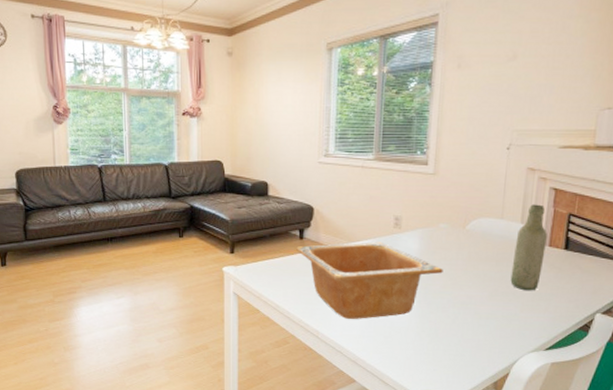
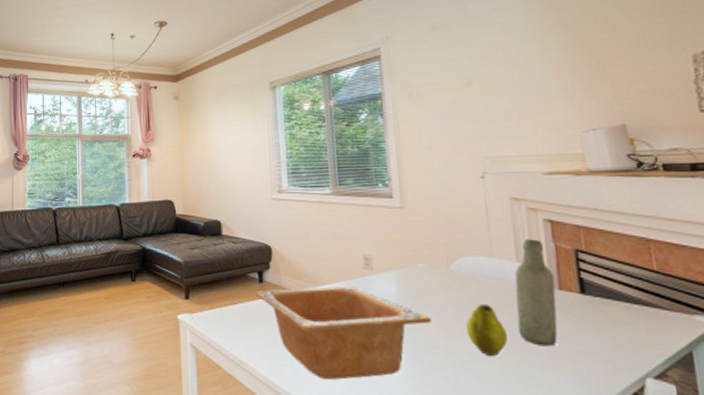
fruit: none [469,258,502,300] -> present [465,304,509,357]

